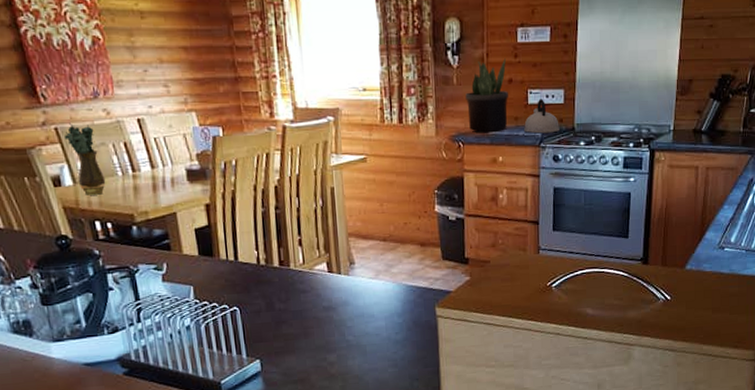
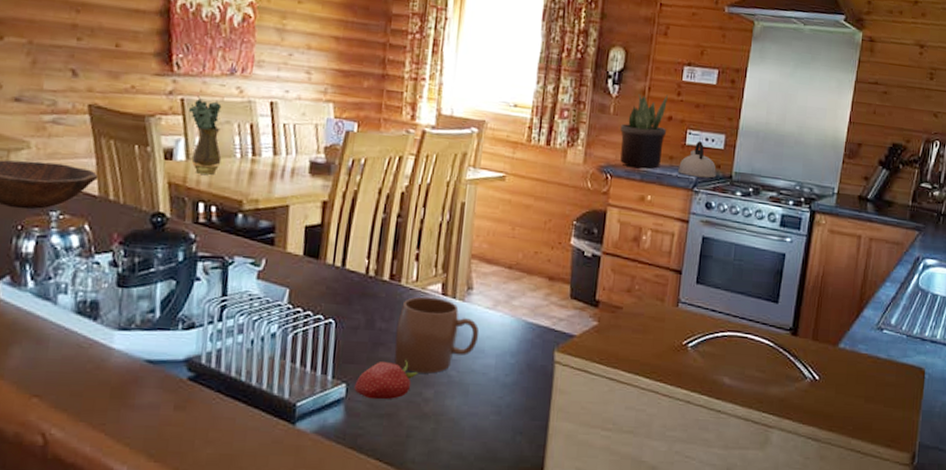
fruit: none [267,332,320,370] -> present [354,359,418,400]
mug: none [293,275,367,342] -> present [394,296,479,374]

